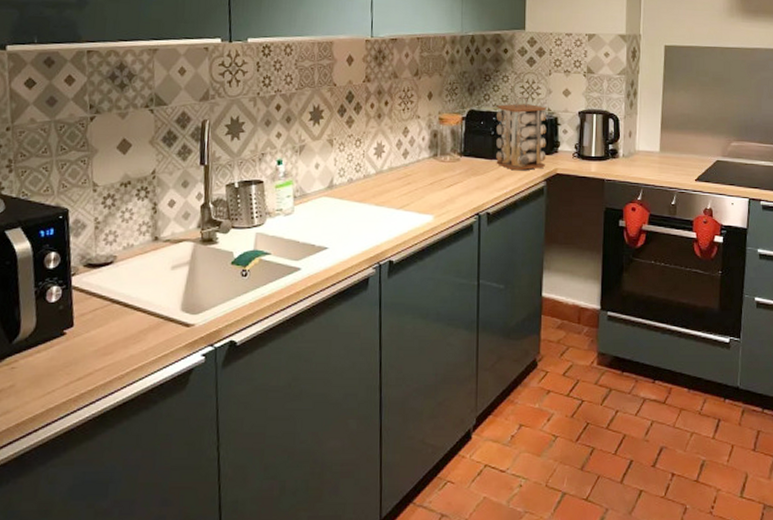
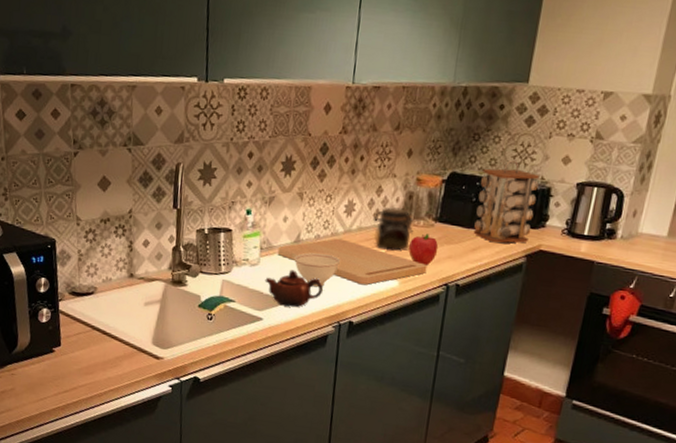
teapot: none [300,215,361,253] -> present [264,269,324,307]
cutting board: none [311,180,458,223] -> present [277,238,427,285]
bowl: none [329,195,374,230] -> present [294,252,340,288]
jar: none [402,146,441,186] -> present [373,206,414,250]
fruit: none [439,168,466,198] -> present [408,234,439,266]

